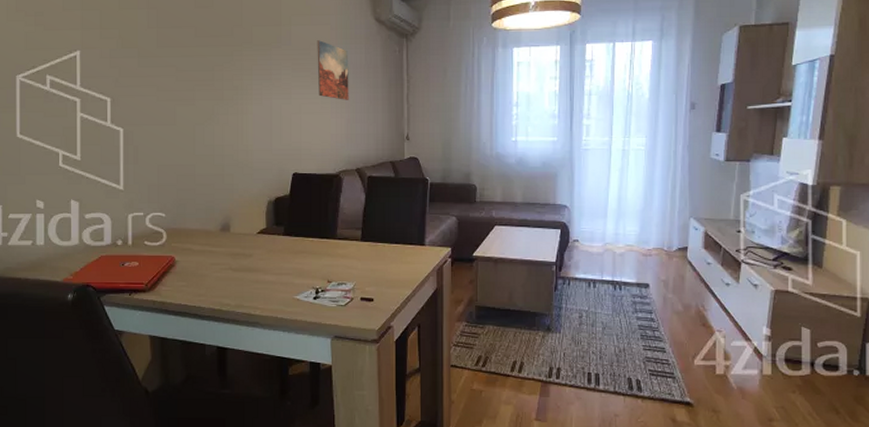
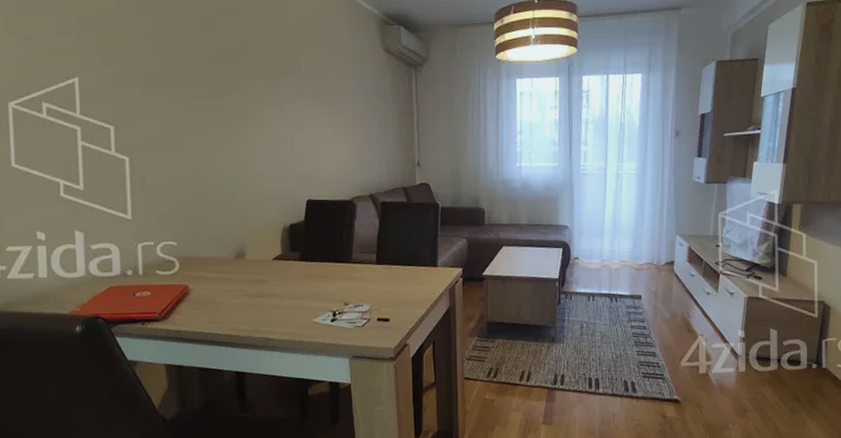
wall art: present [317,40,349,100] -> none [327,69,361,128]

